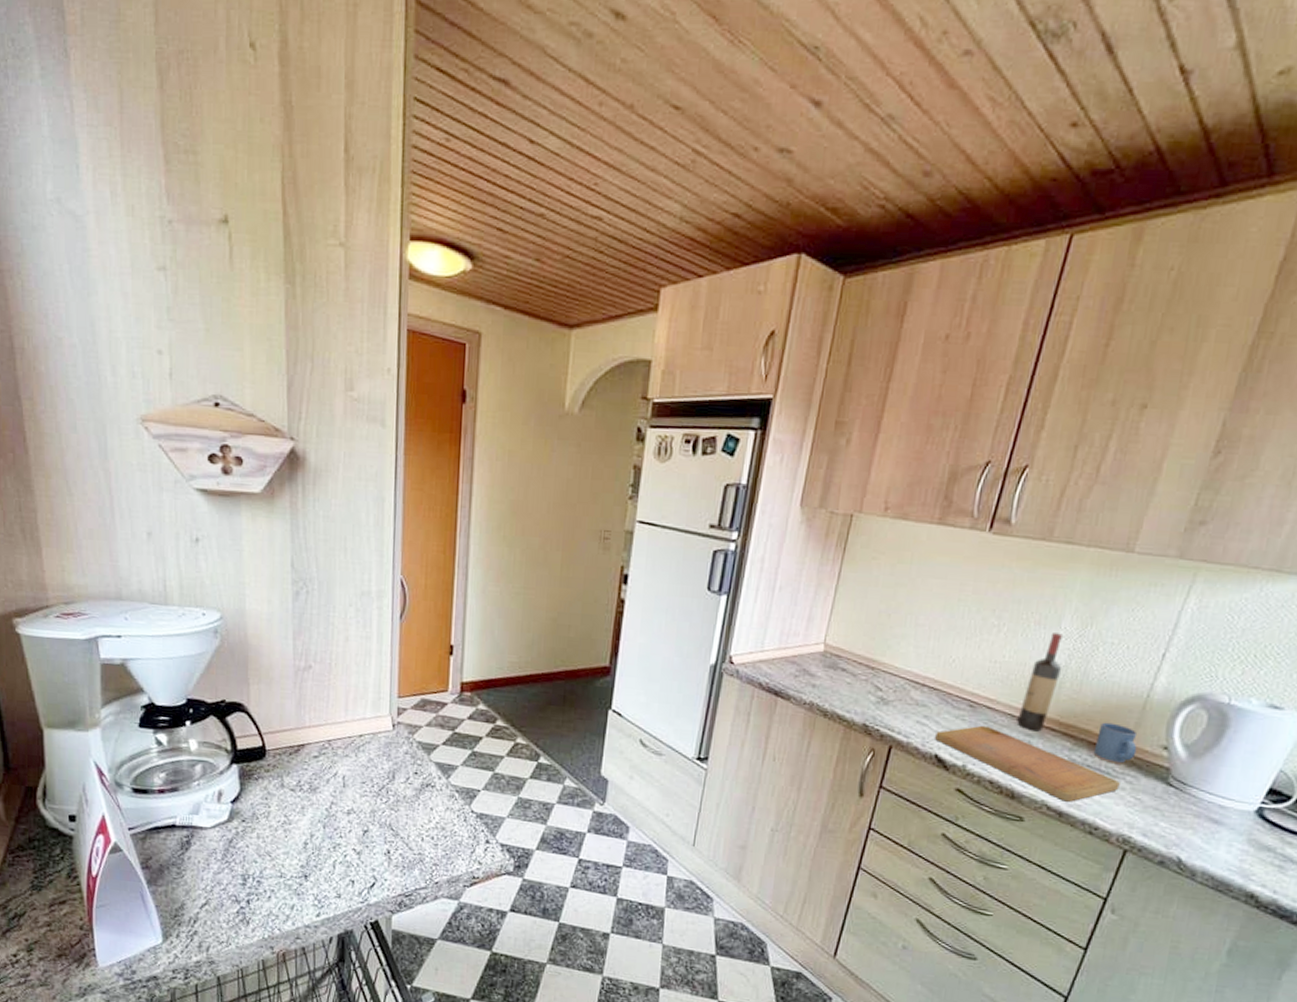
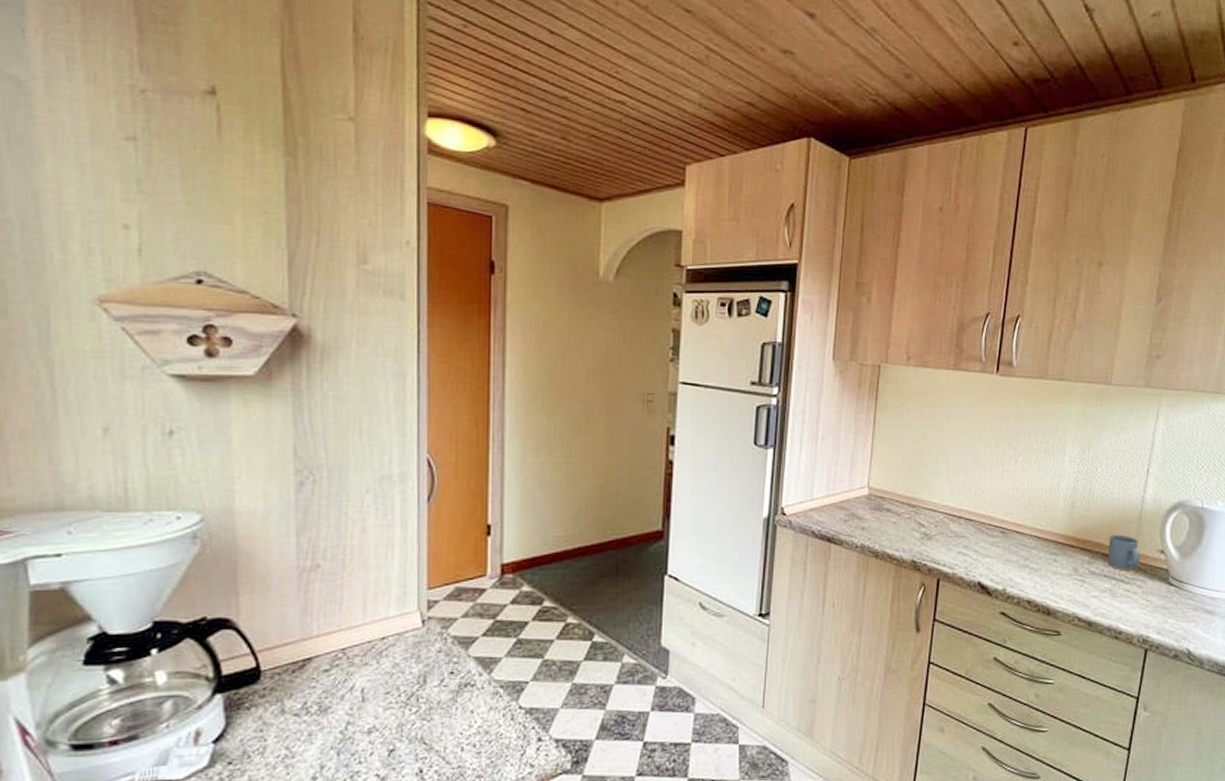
cutting board: present [935,725,1120,802] -> none [976,549,1132,611]
wine bottle: present [1017,633,1064,732] -> none [1042,459,1072,550]

